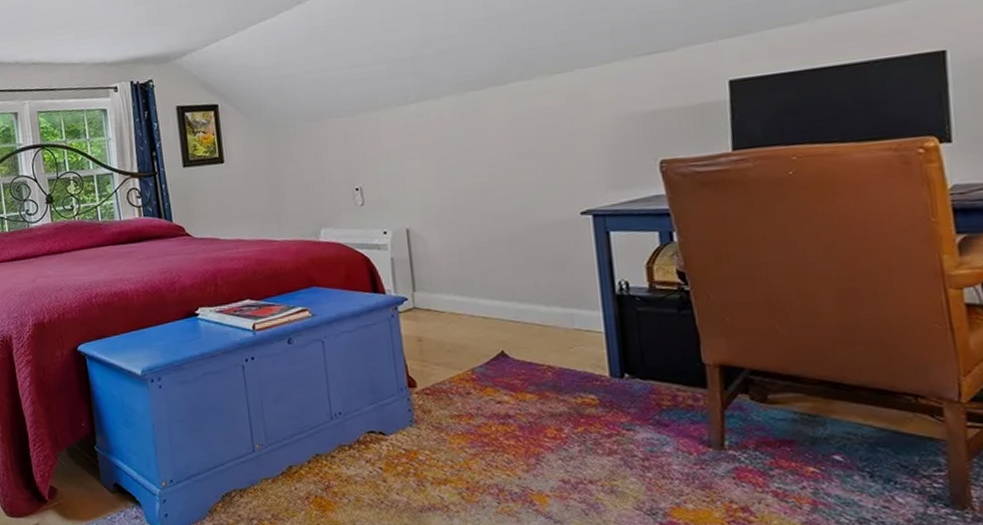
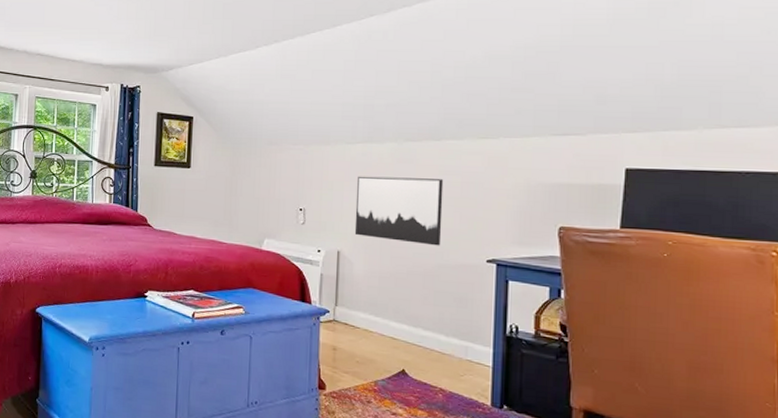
wall art: none [417,128,525,209] -> present [354,176,444,246]

